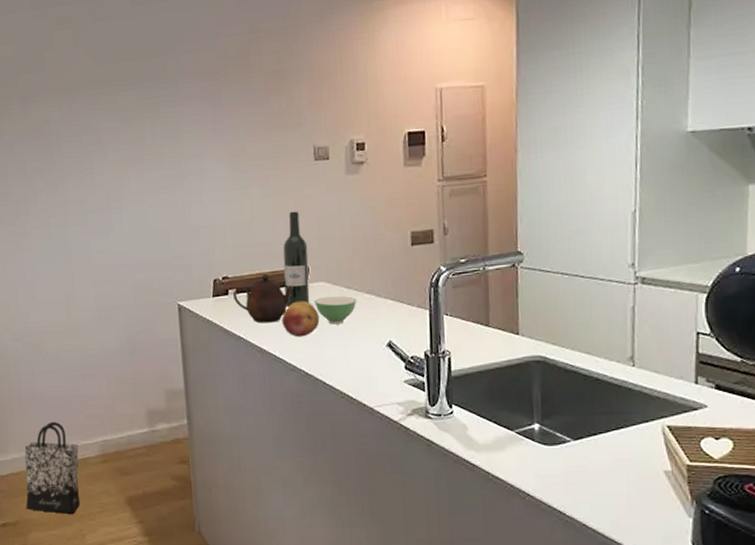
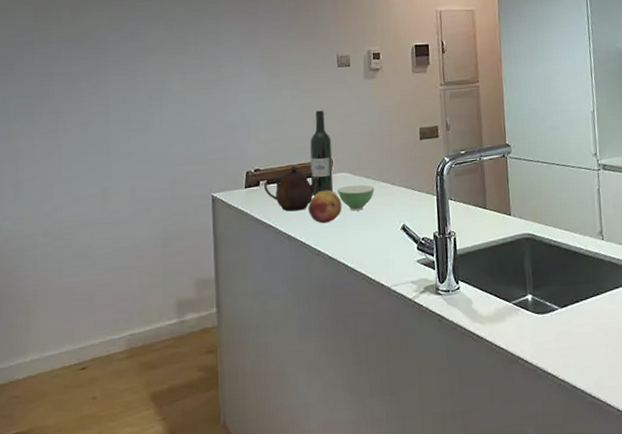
shopping bag: present [24,422,81,514] -> none [42,318,104,417]

